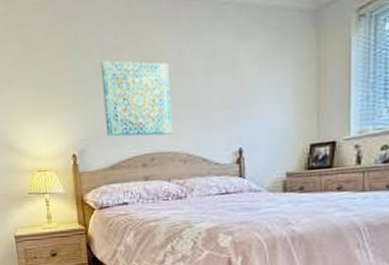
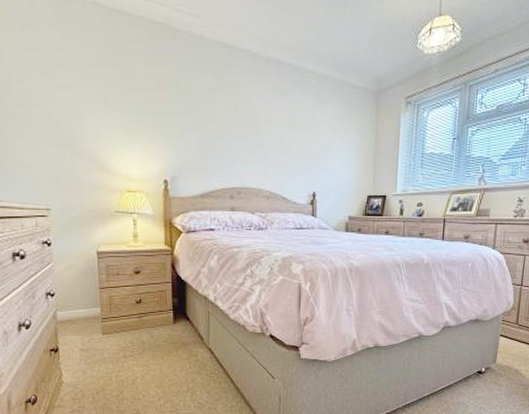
wall art: present [100,60,173,136] -> none [197,100,259,173]

